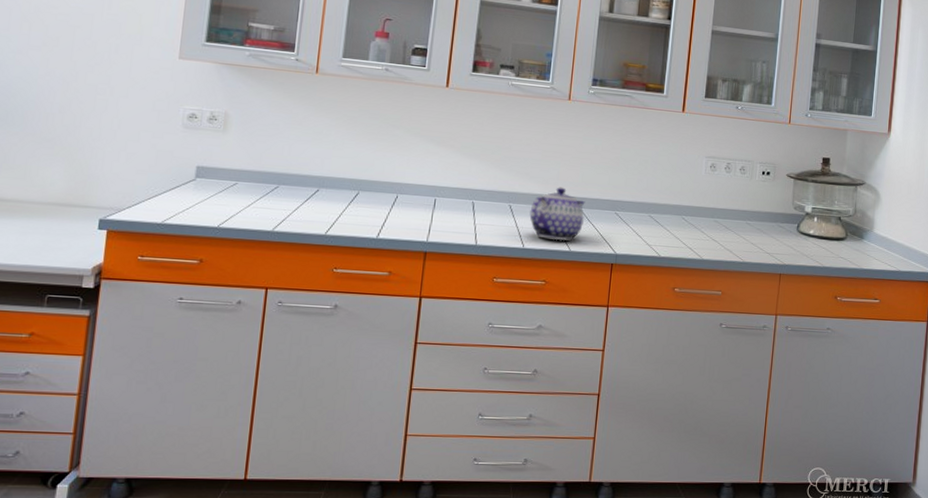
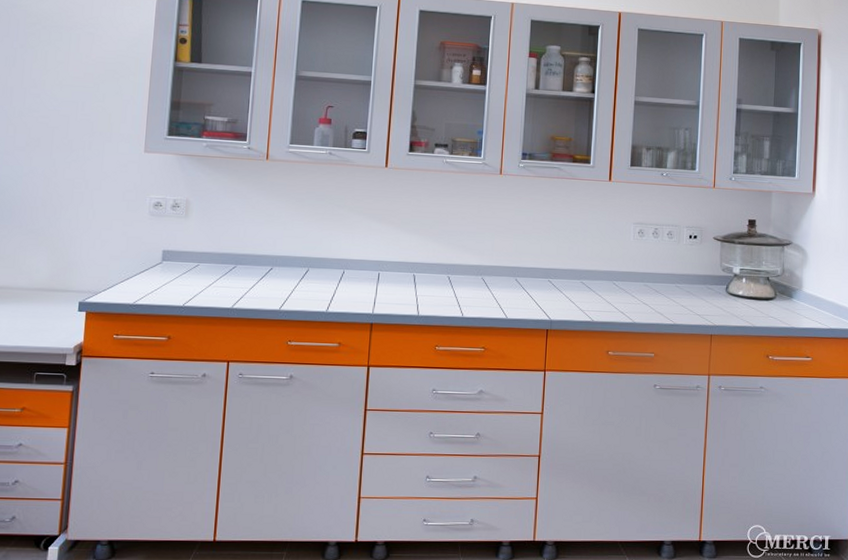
teapot: present [529,187,585,241] -> none [467,257,520,309]

